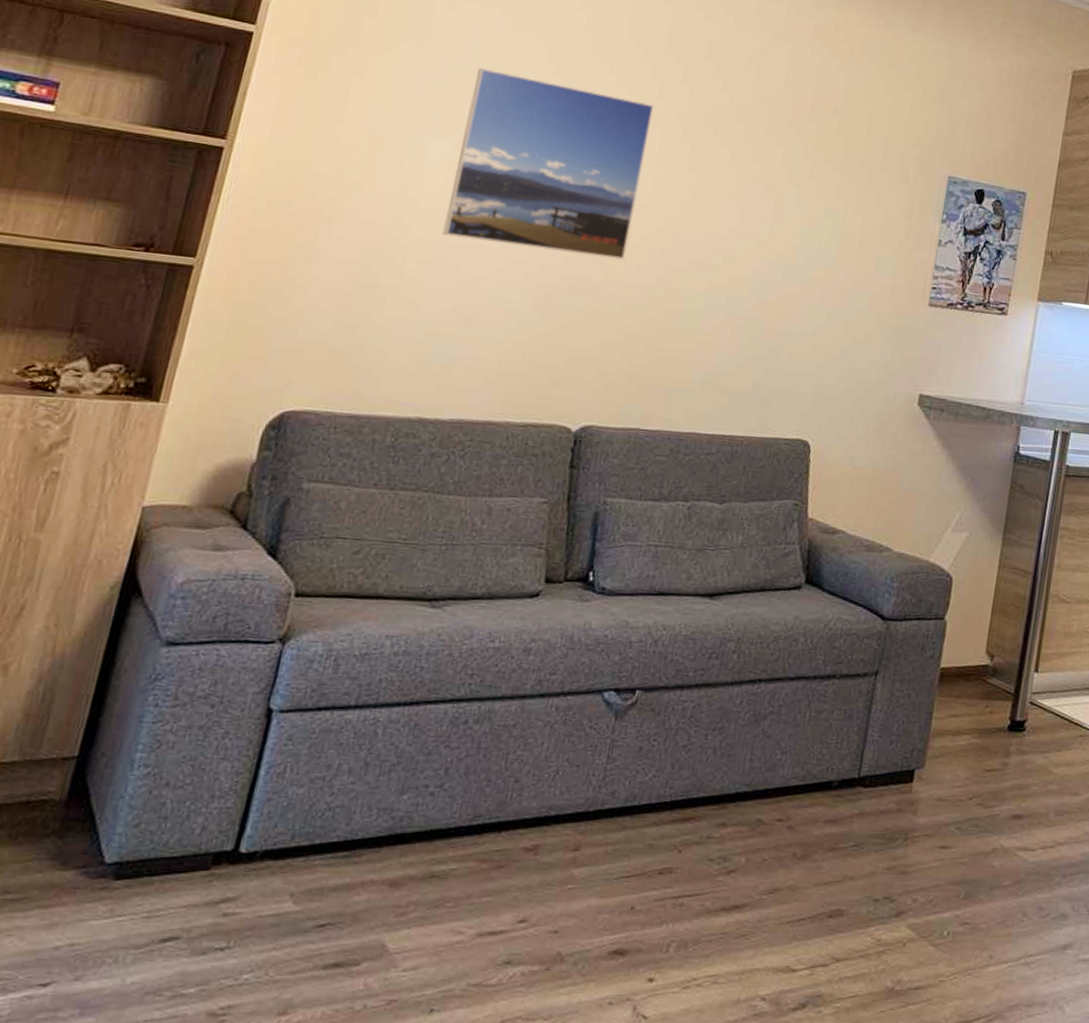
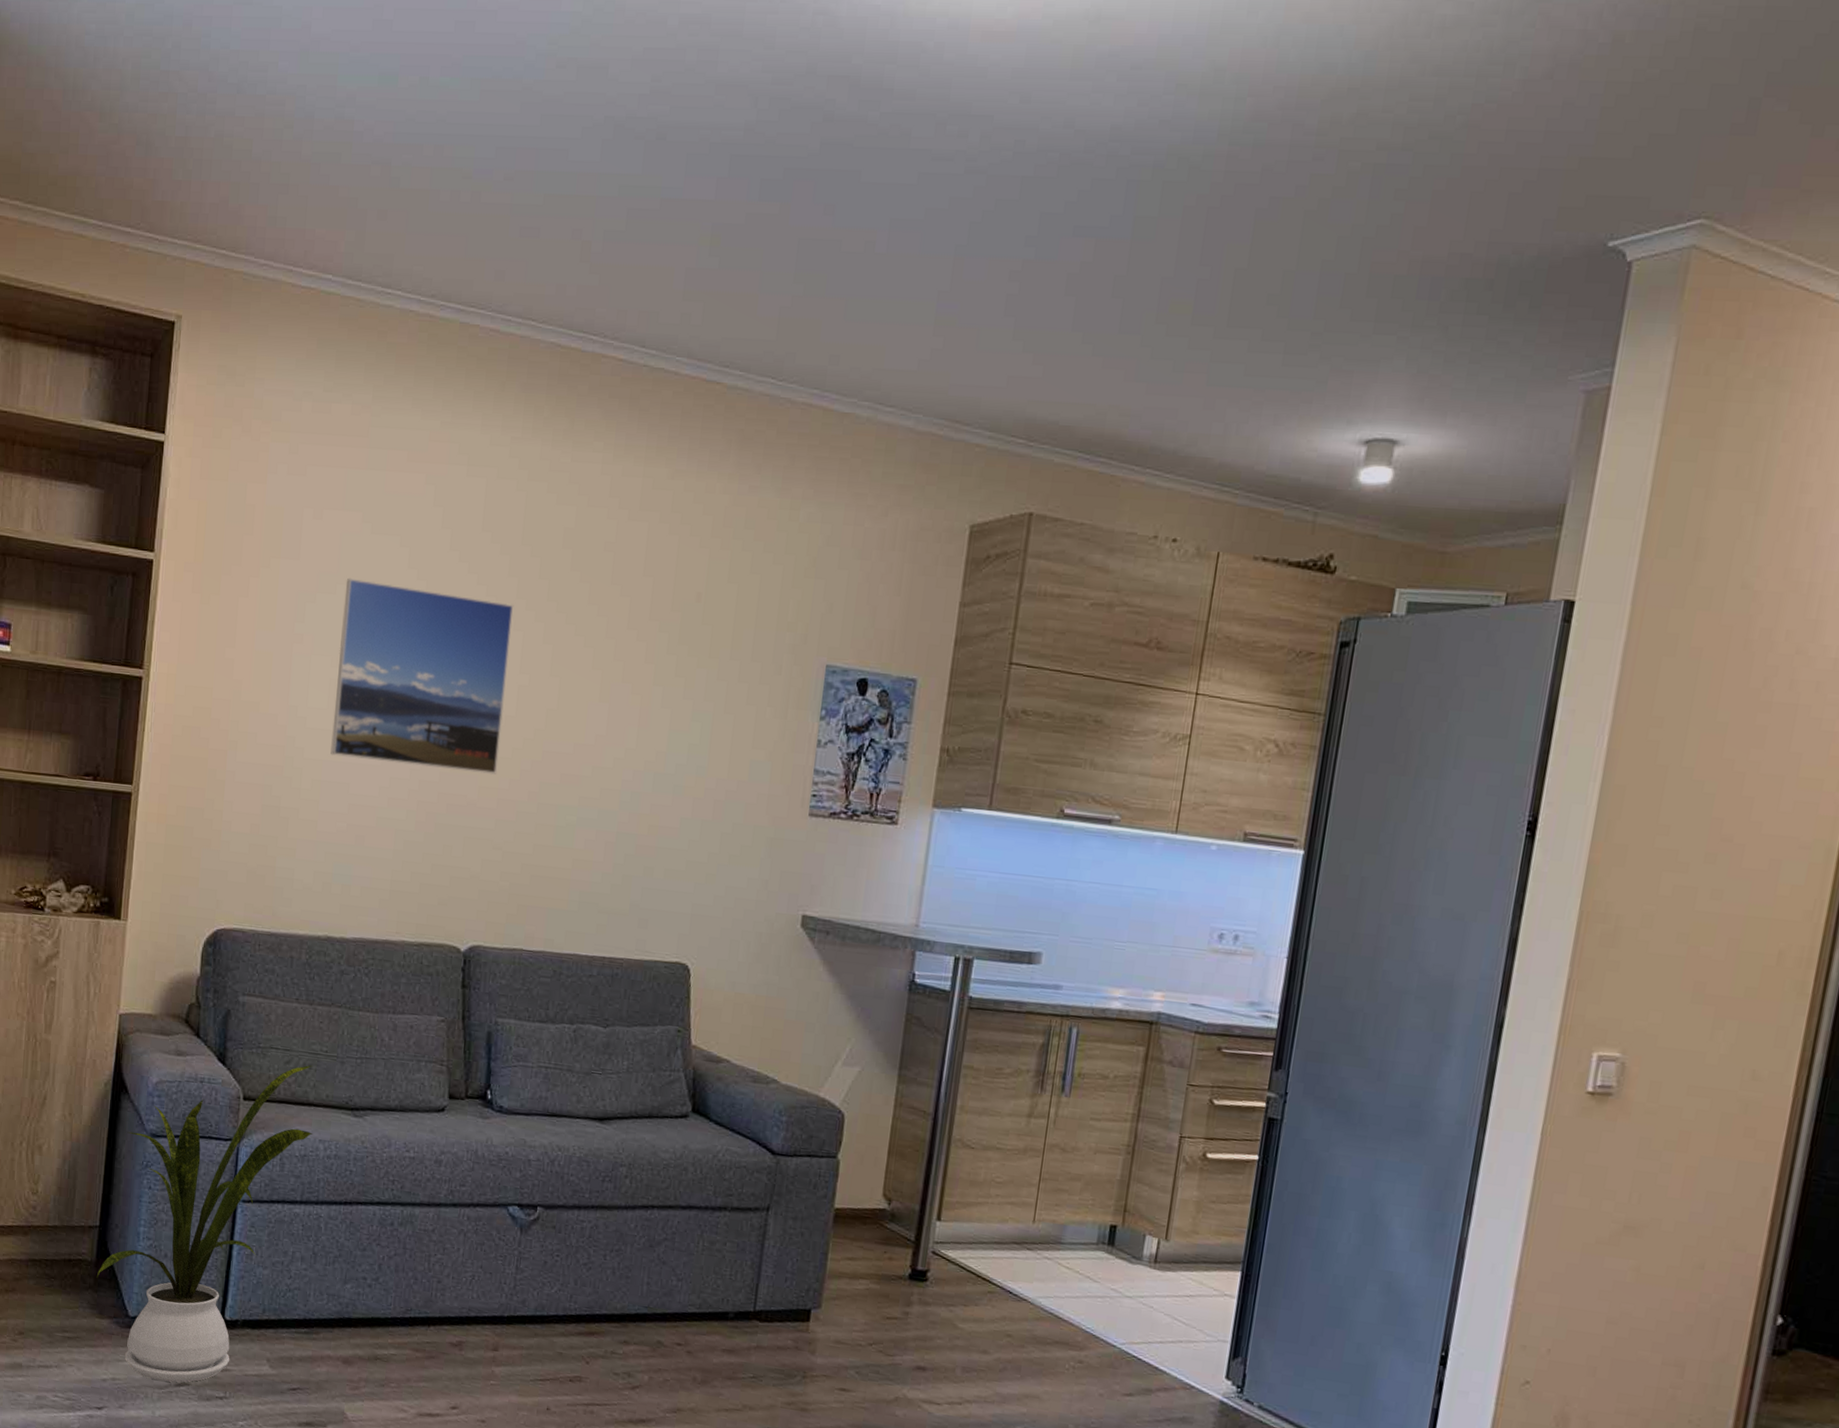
house plant: none [64,555,386,938] -> present [96,1065,314,1383]

